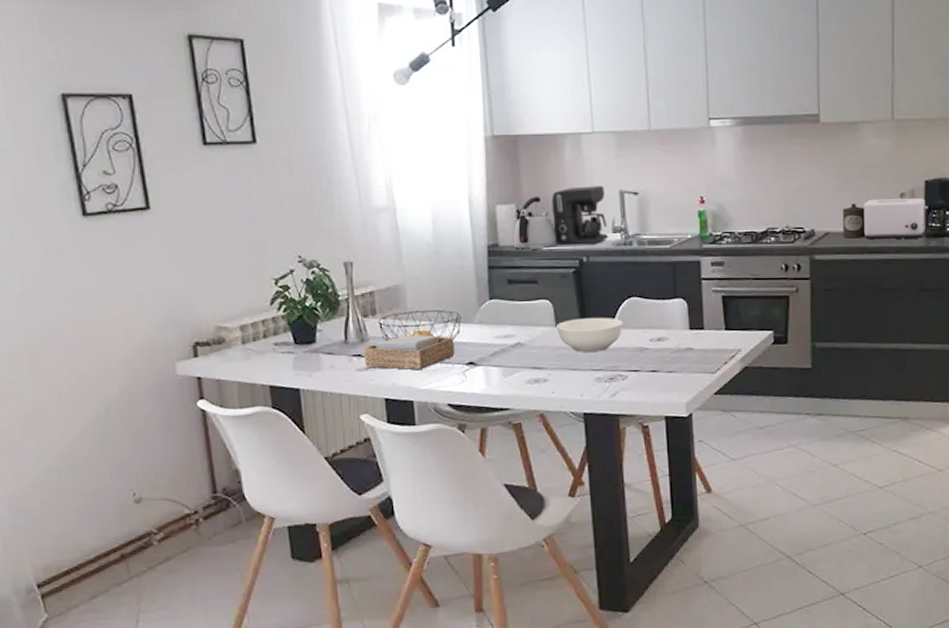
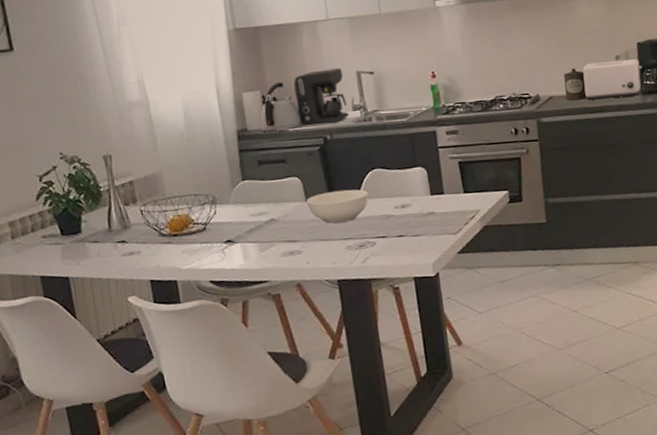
napkin holder: present [364,334,455,371] -> none [127,217,214,253]

